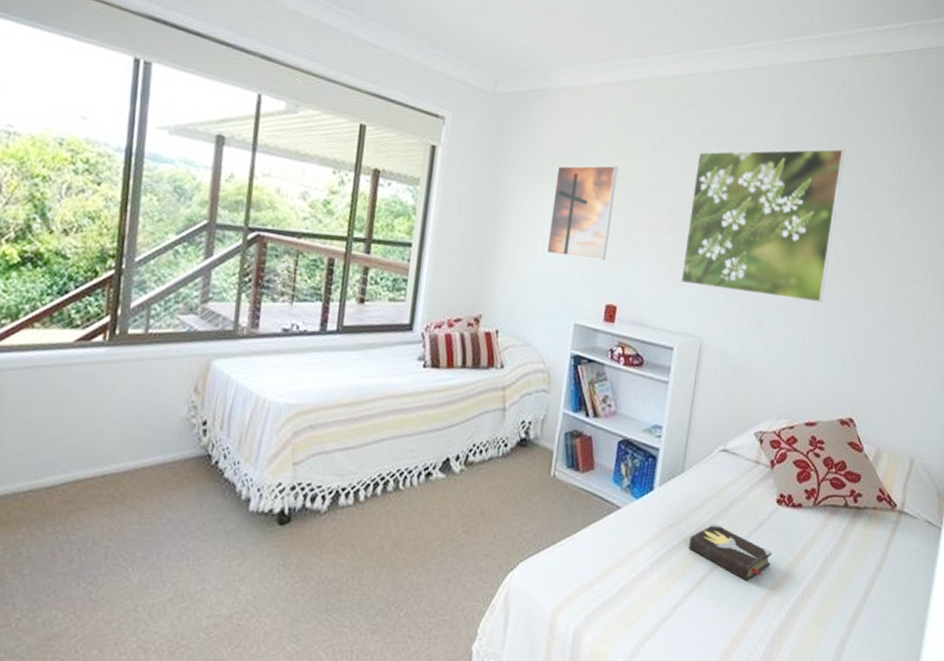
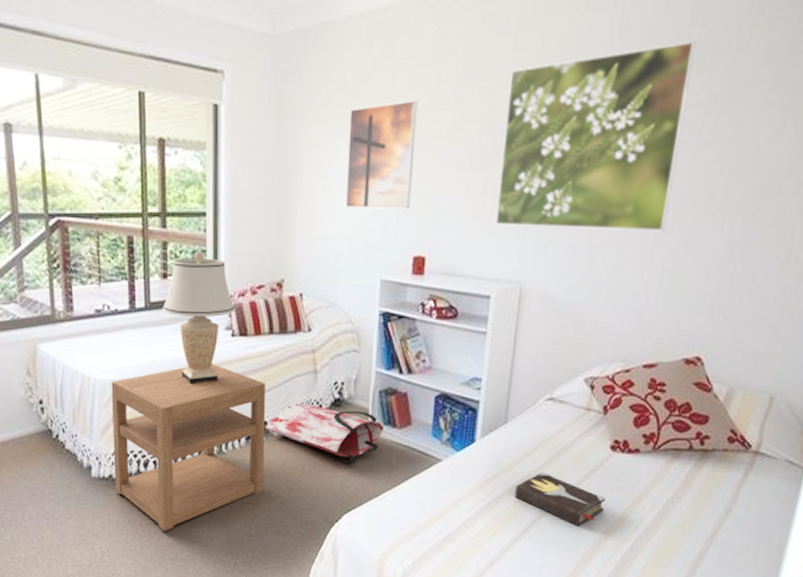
nightstand: none [273,393,453,577] -> present [111,363,266,531]
table lamp: none [354,279,431,415] -> present [162,251,236,385]
bag: none [446,440,568,507] -> present [264,403,385,463]

